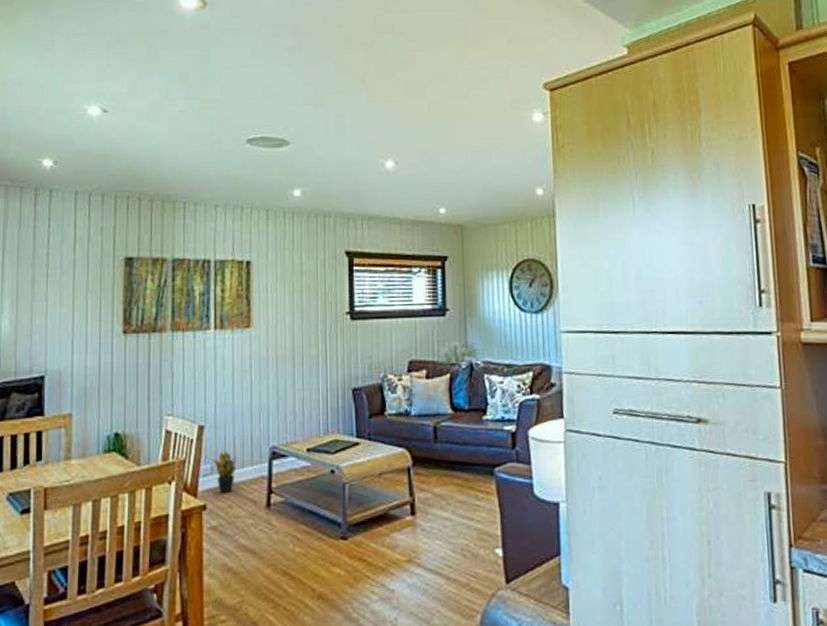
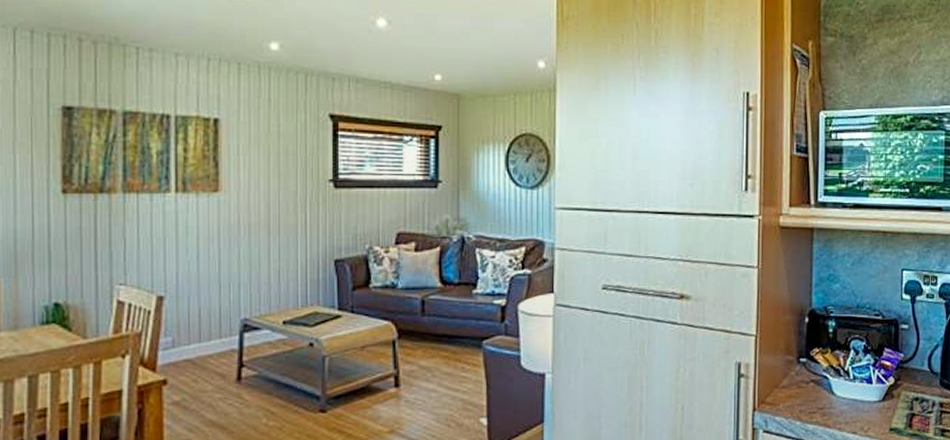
potted plant: present [212,451,238,494] -> none [174,323,204,368]

